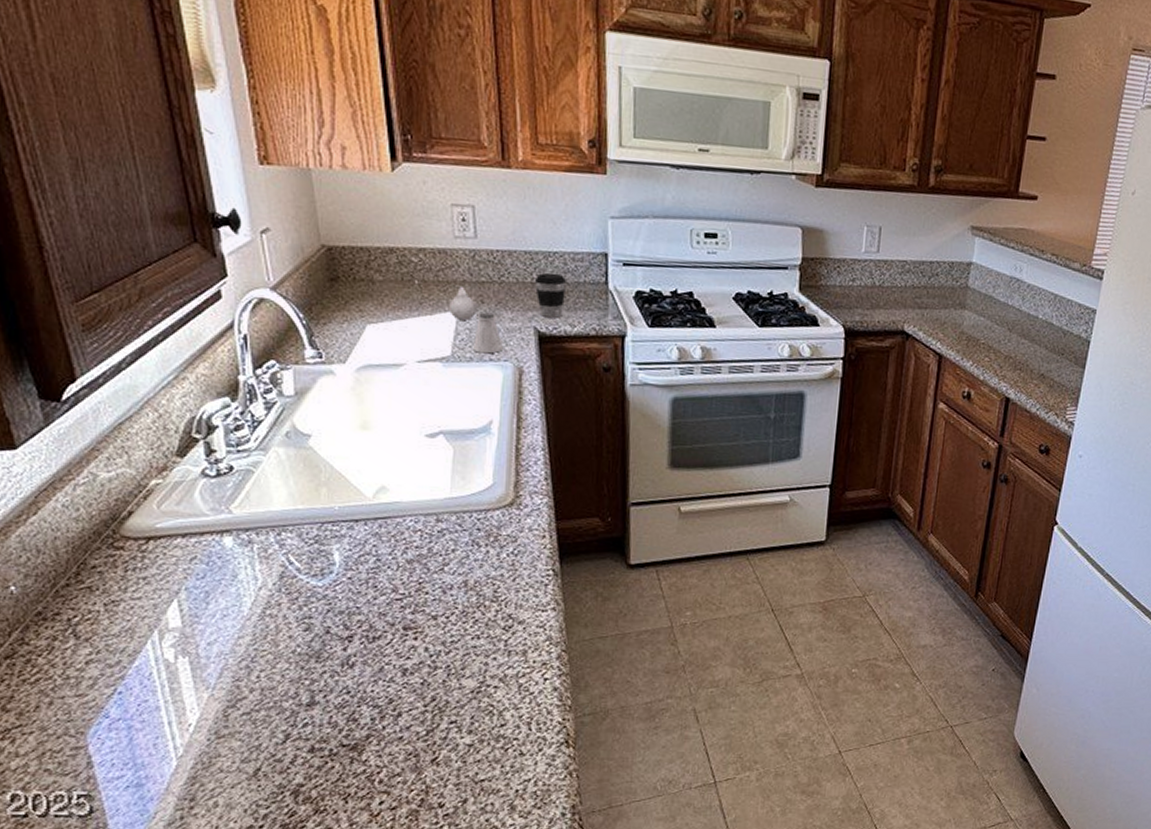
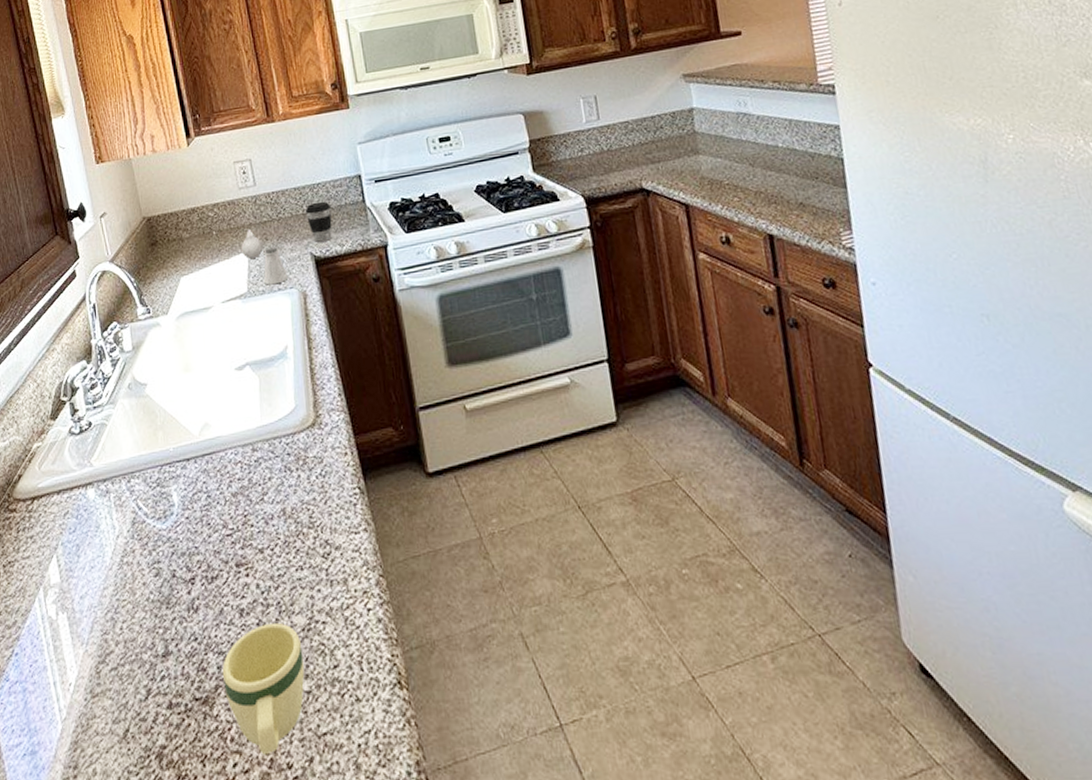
mug: none [375,684,469,796] -> present [222,623,305,755]

